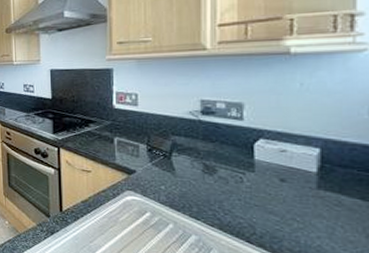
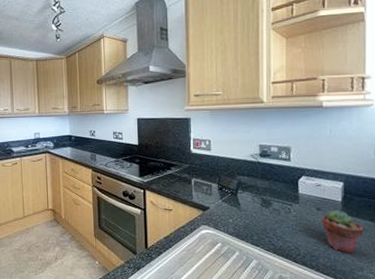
potted succulent: none [286,182,351,238] -> present [321,210,364,253]

